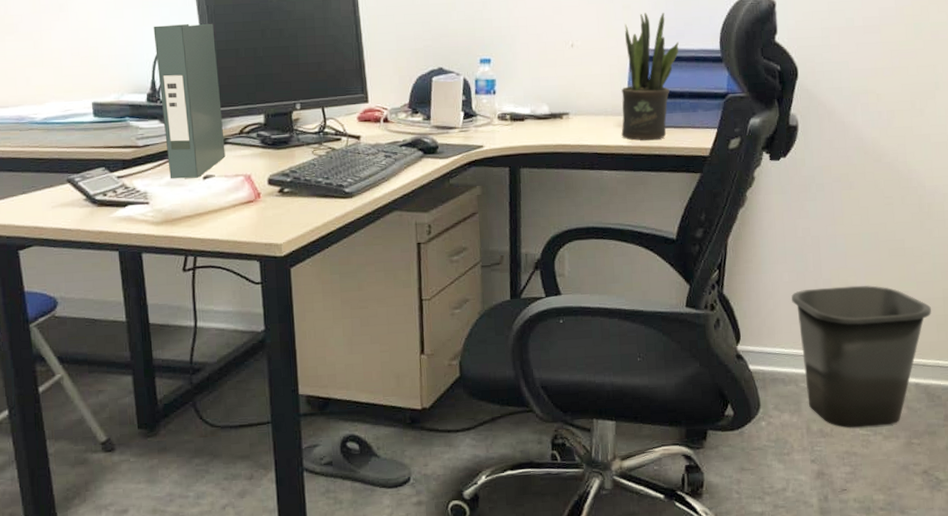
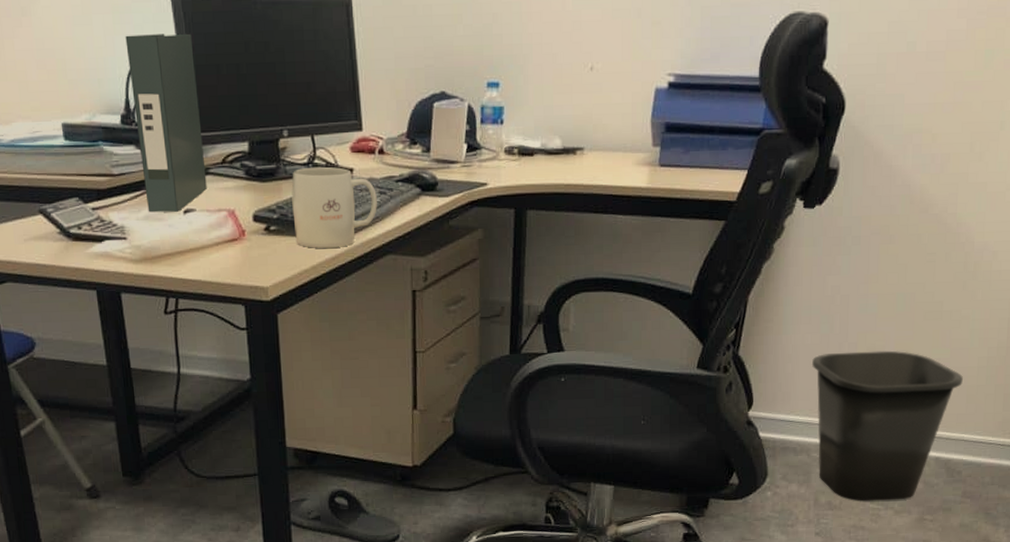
mug: none [304,134,383,207] -> present [291,166,377,248]
potted plant: present [621,13,679,140] -> none [640,30,713,181]

